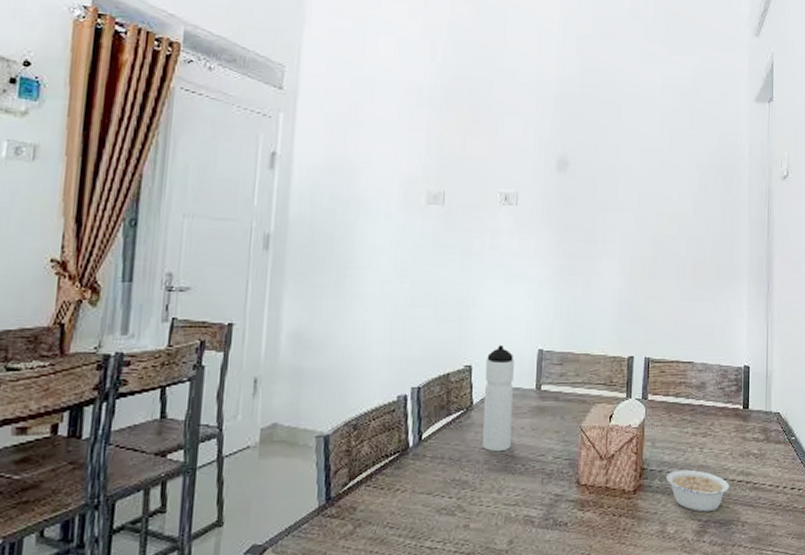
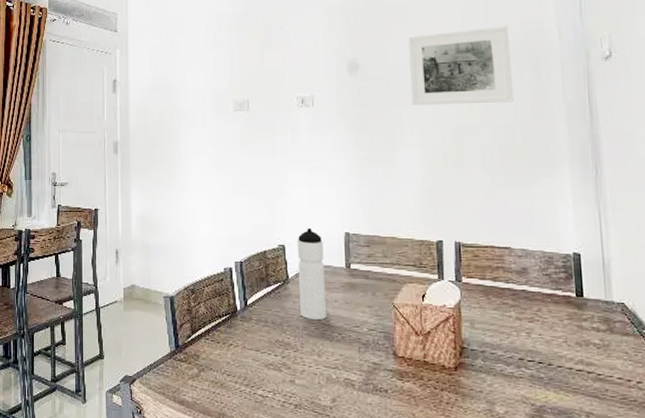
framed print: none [616,136,709,214] -> present [407,26,513,105]
legume: present [666,469,731,512] -> none [490,352,570,398]

